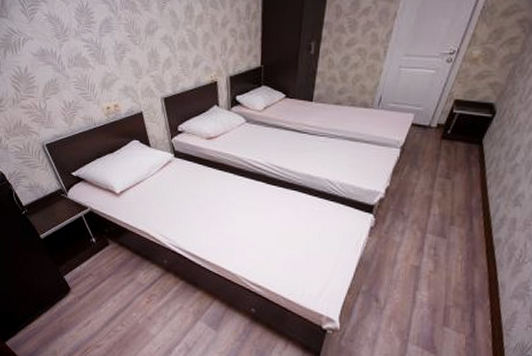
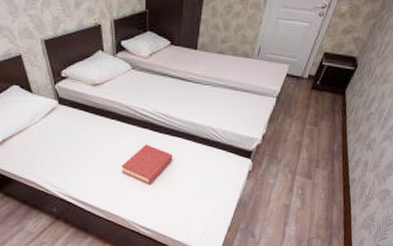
hardback book: none [233,197,287,240] -> present [121,144,173,186]

